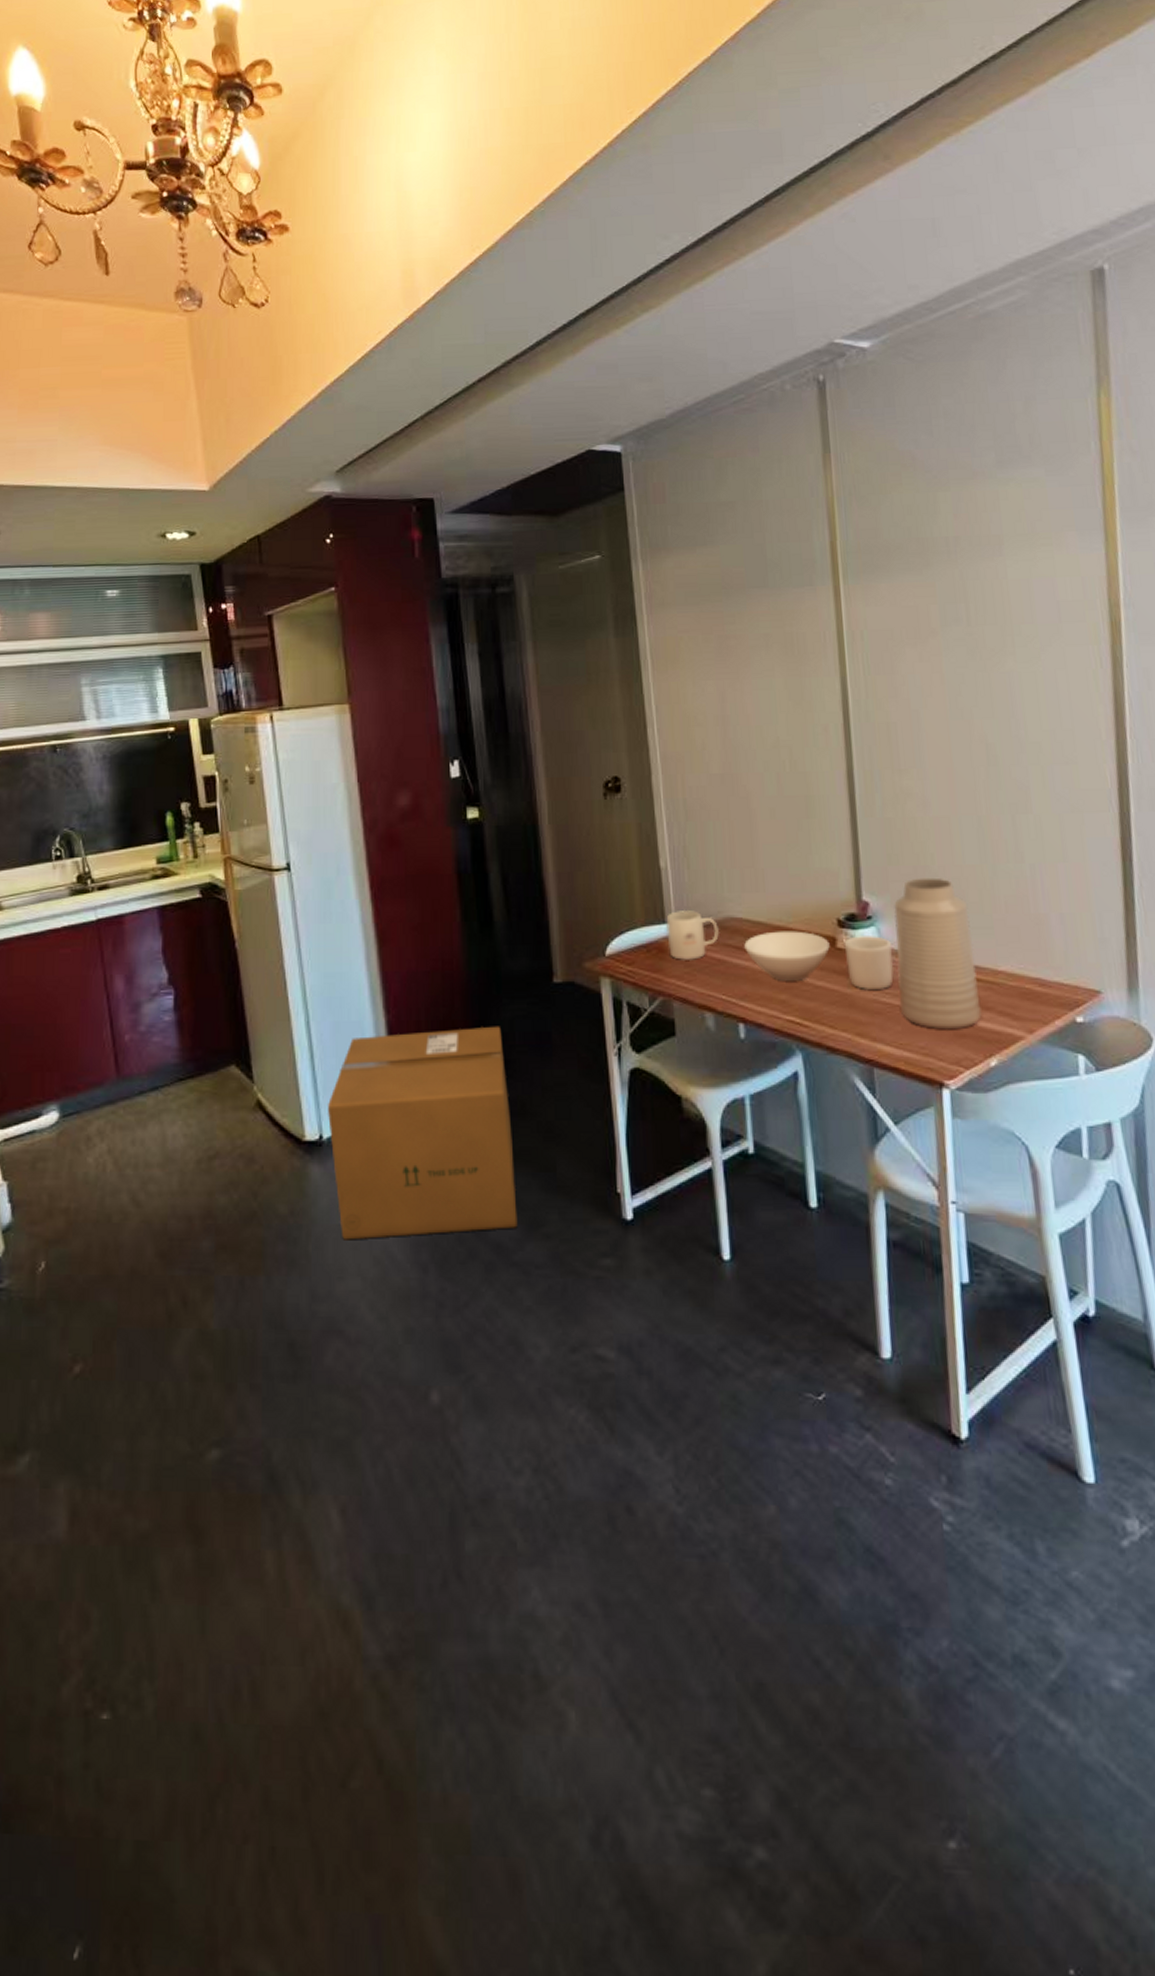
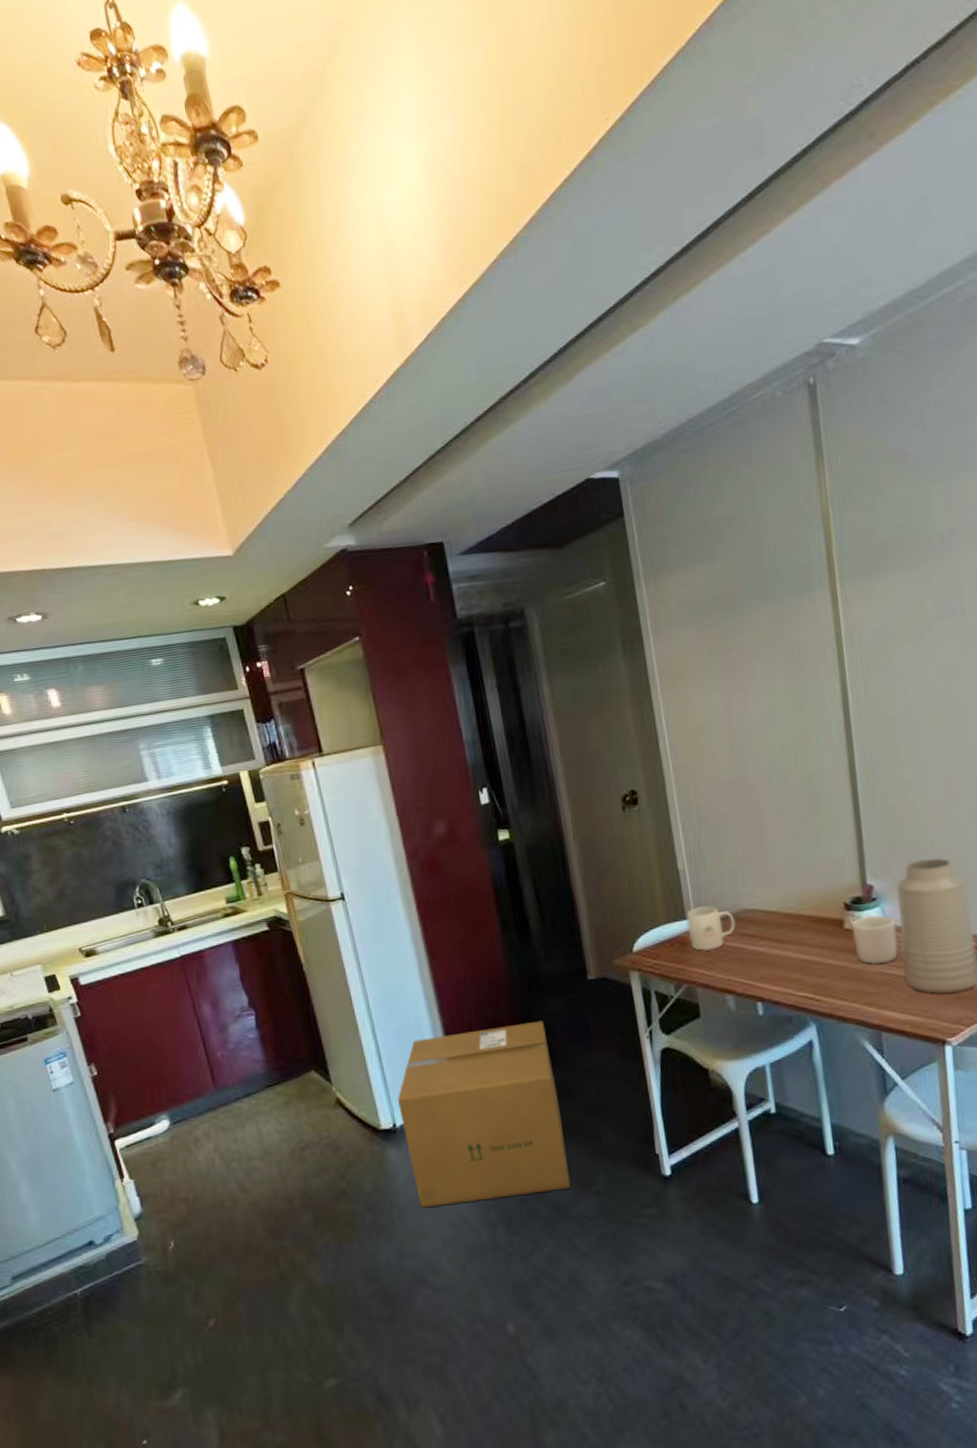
bowl: present [744,931,830,981] -> none [759,916,838,962]

